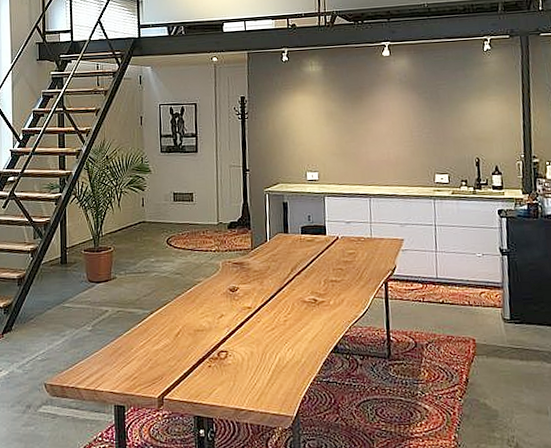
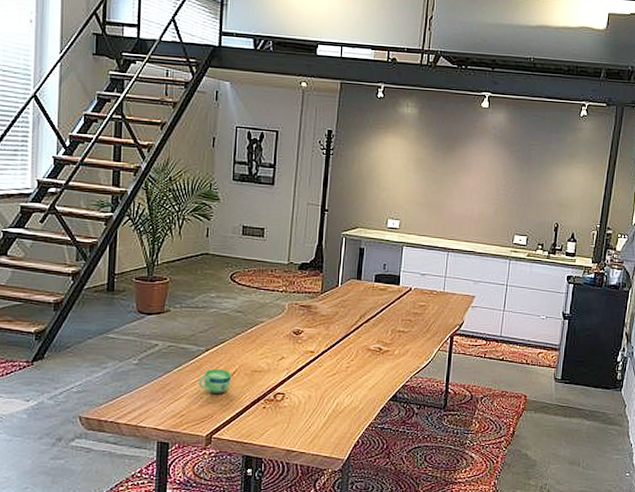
cup: none [146,330,177,355] -> present [198,368,232,394]

